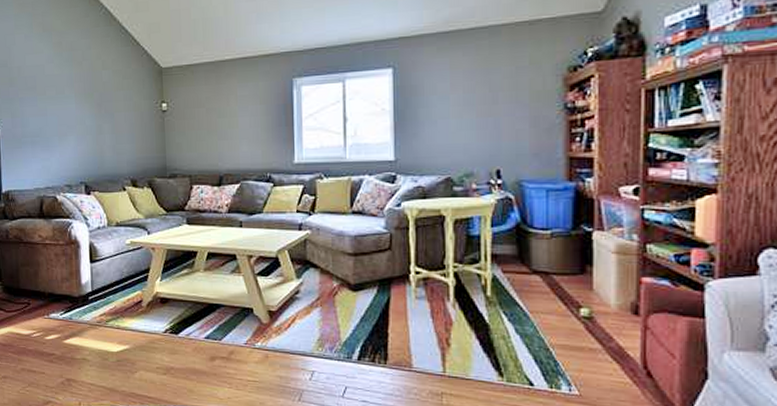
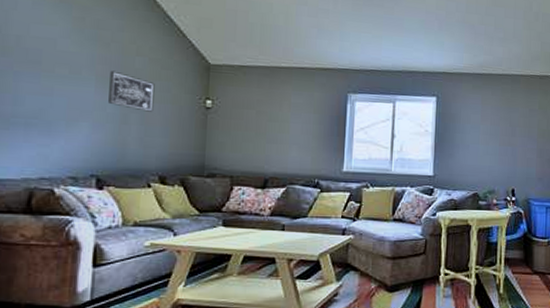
wall art: none [85,86,121,121] -> present [108,70,155,112]

